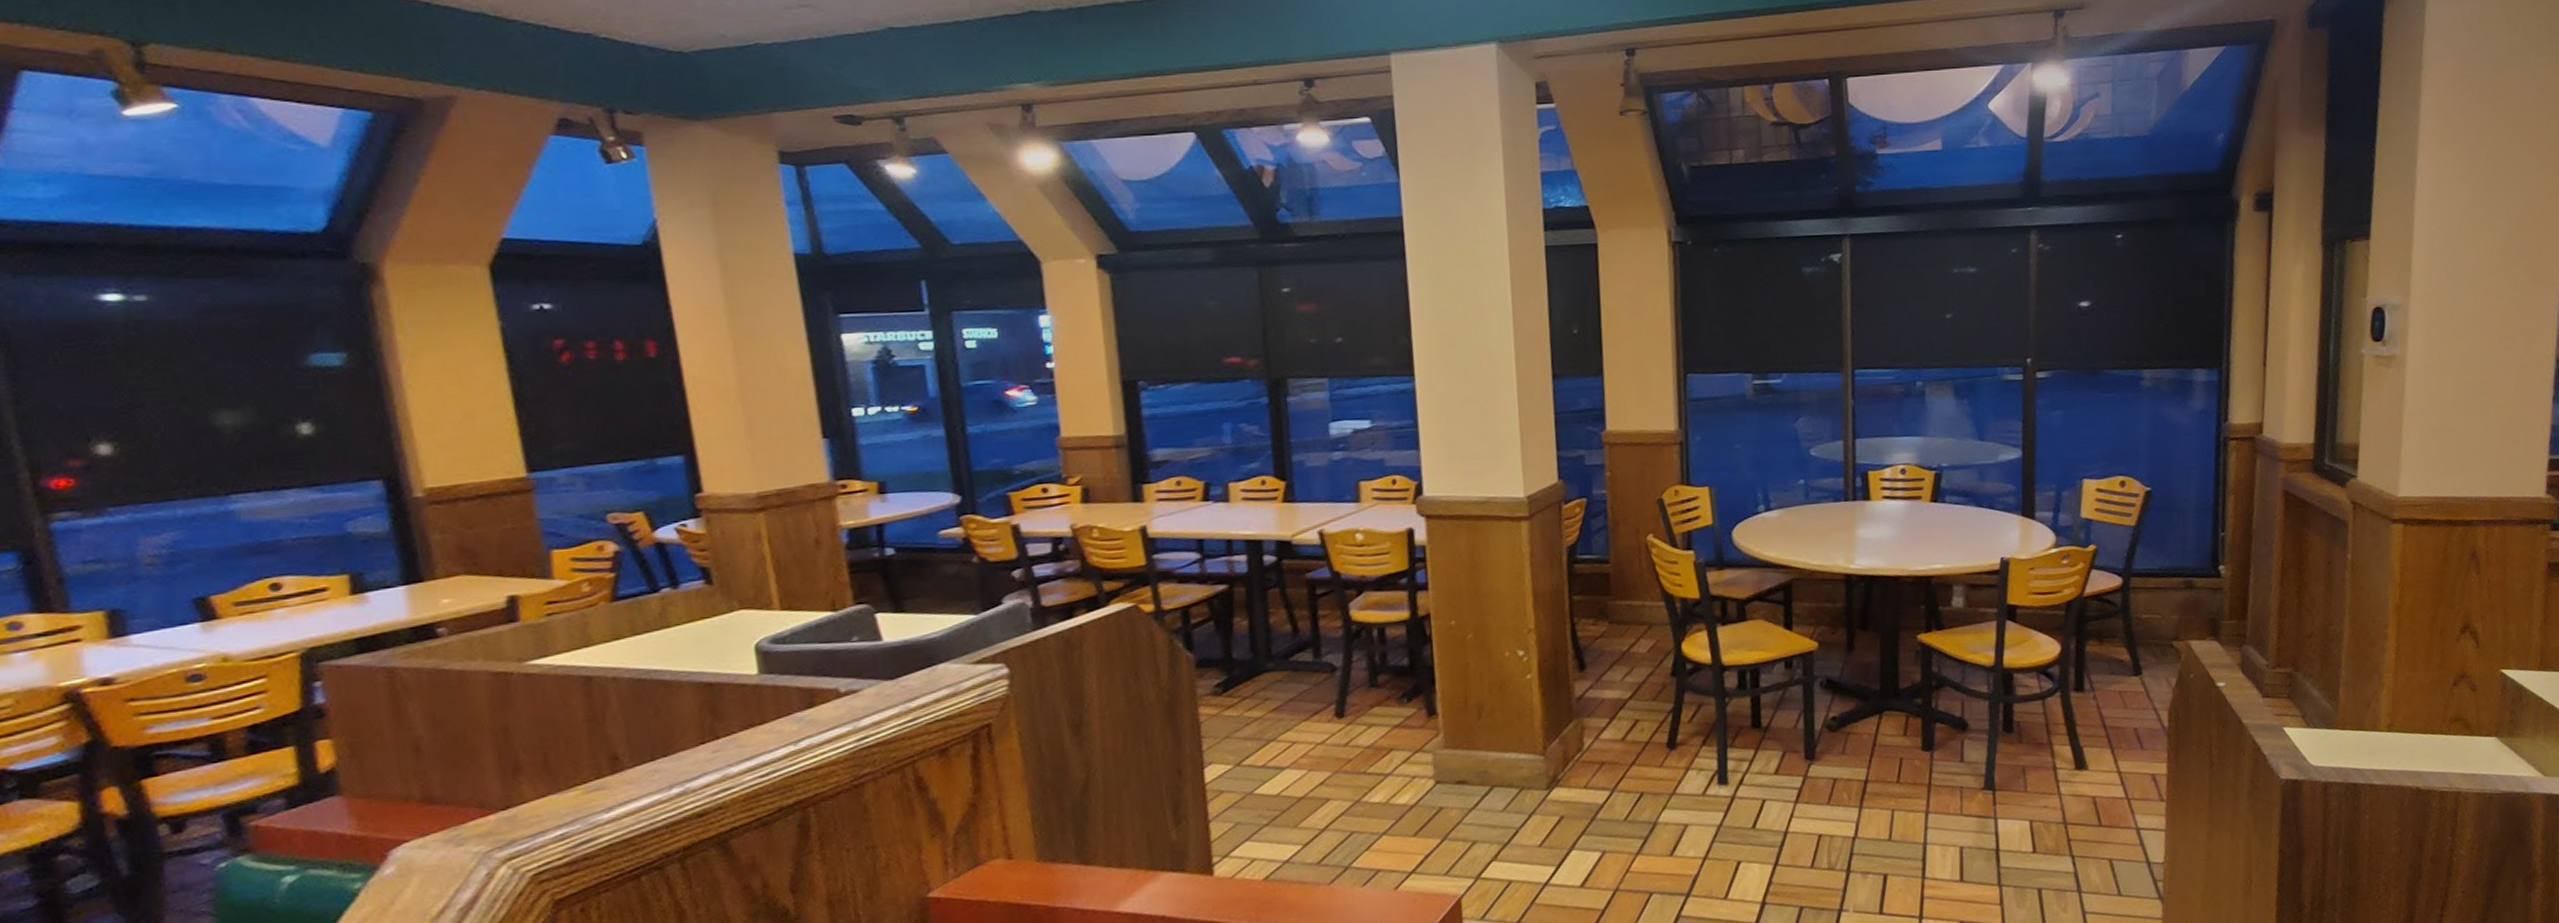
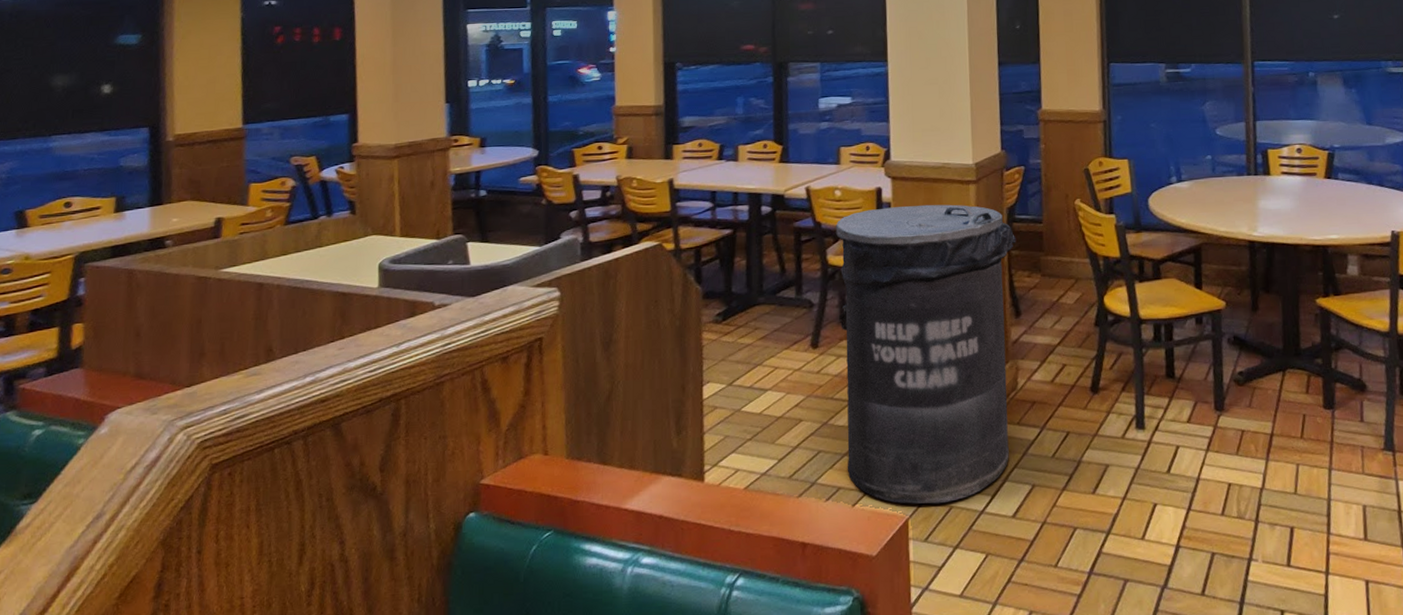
trash can: none [1358,545,1579,882] -> present [836,204,1017,504]

